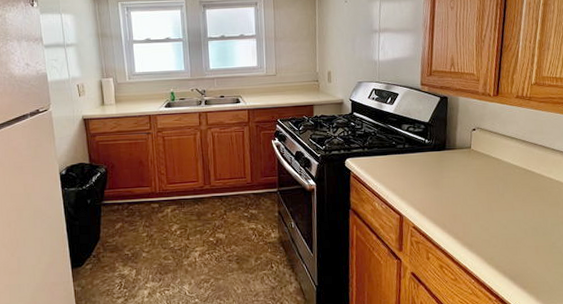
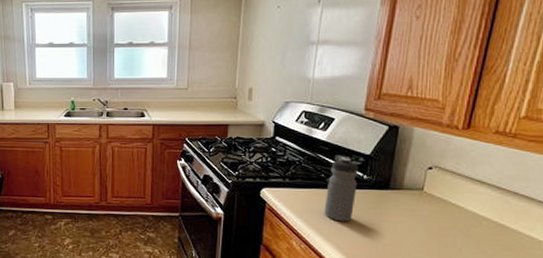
water bottle: none [397,126,422,182] -> present [324,157,358,222]

